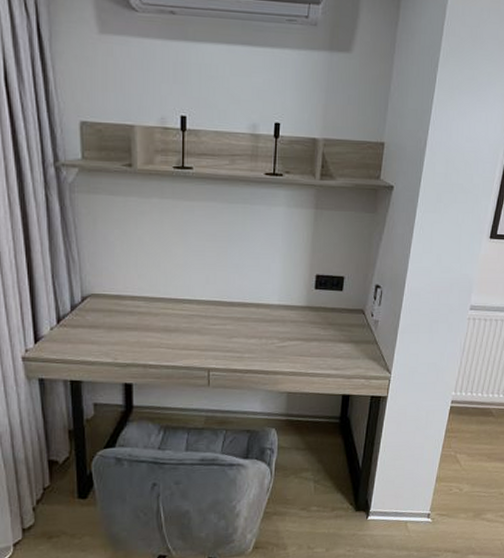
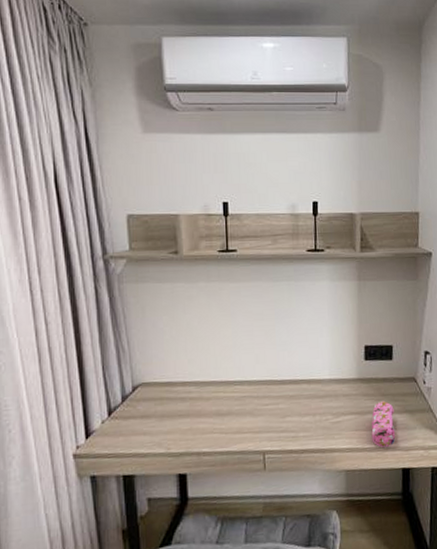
pencil case: none [315,330,340,375] -> present [371,401,397,448]

